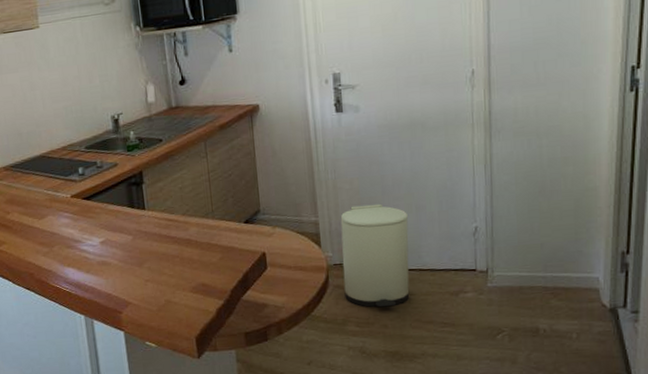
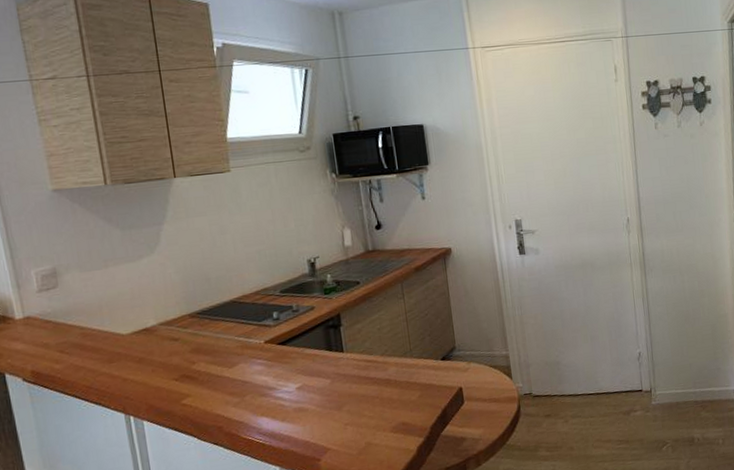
pedal bin: present [340,203,410,308] -> none [528,335,590,432]

